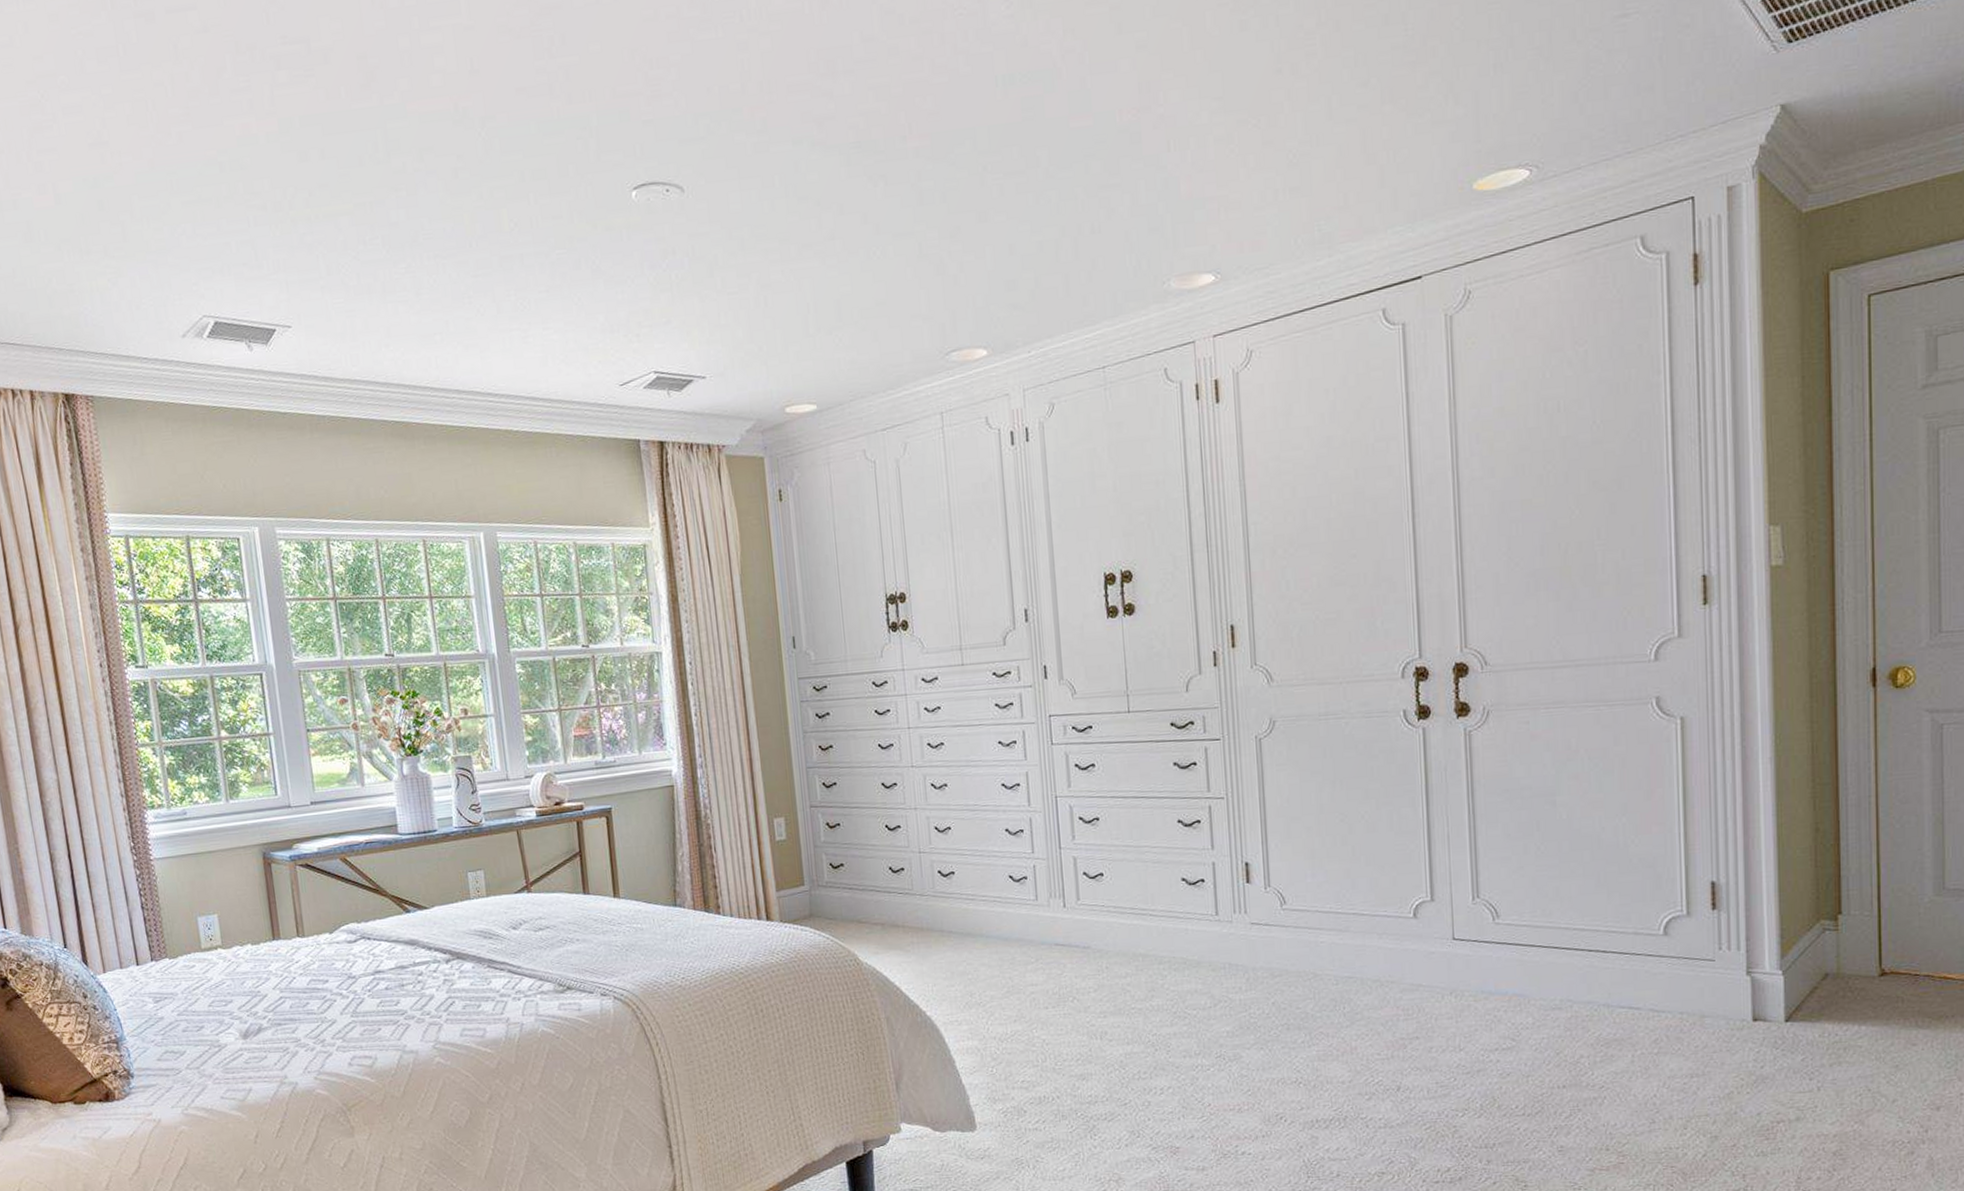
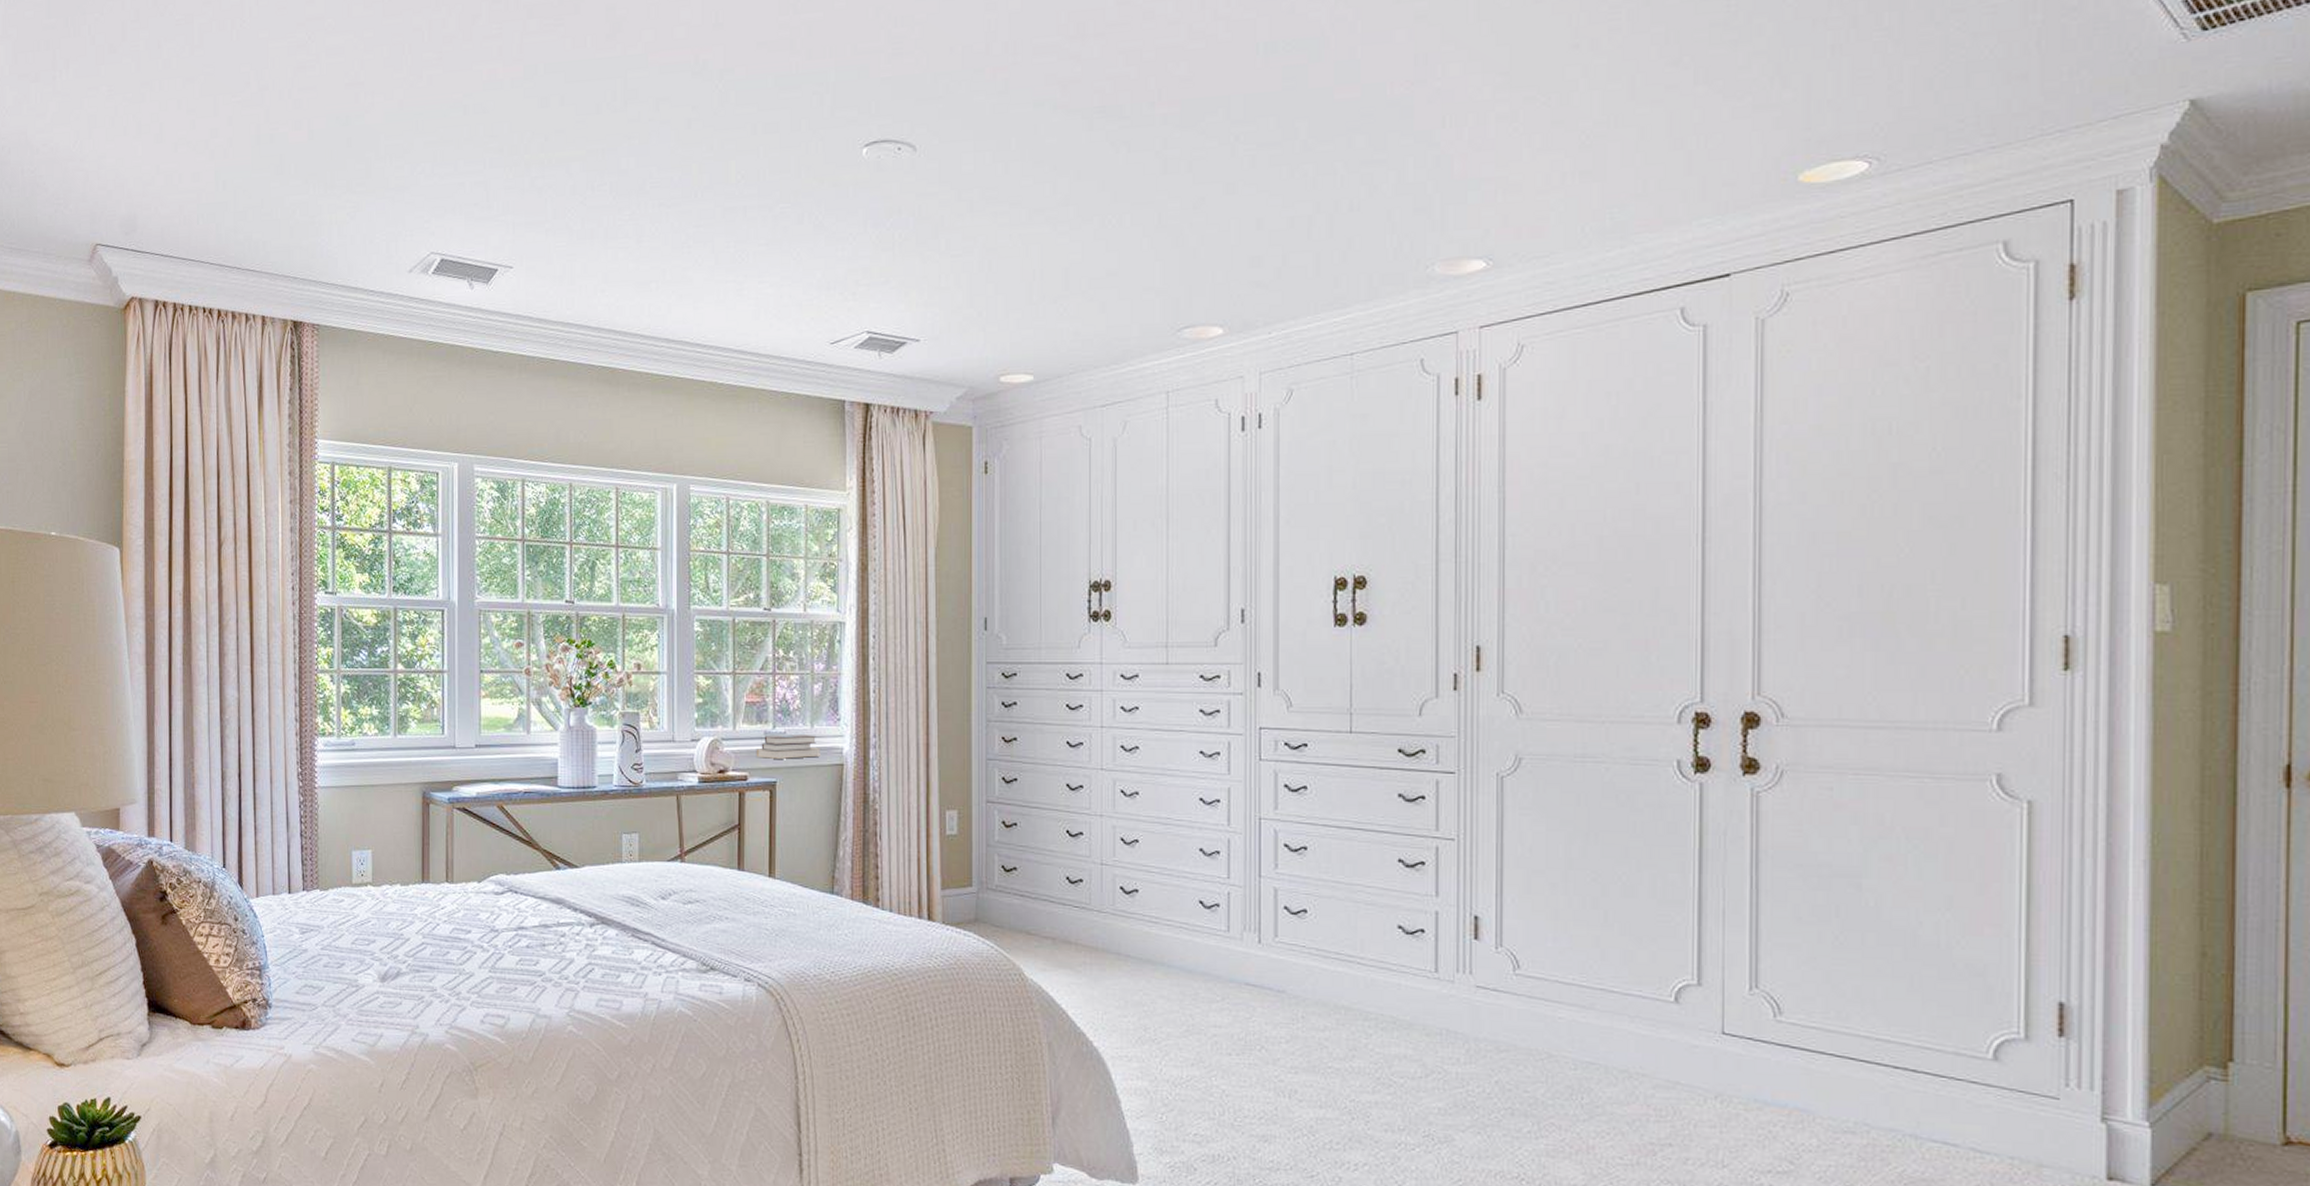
books: none [588,761,652,788] -> present [756,734,822,759]

